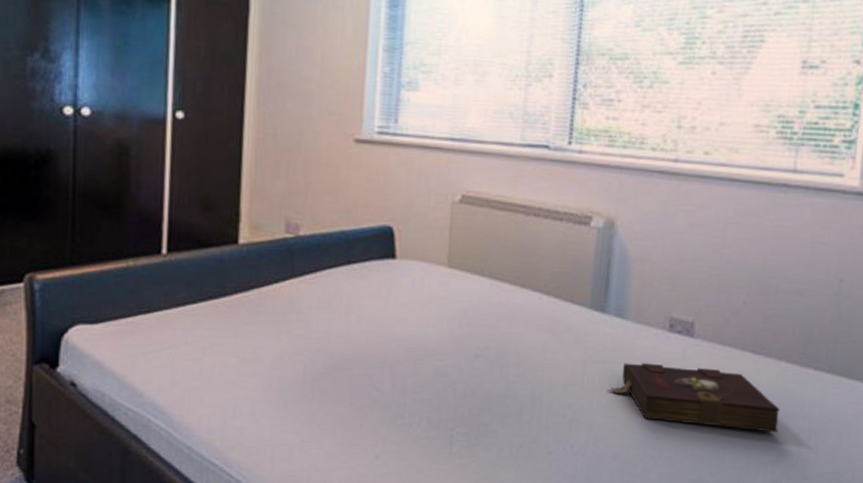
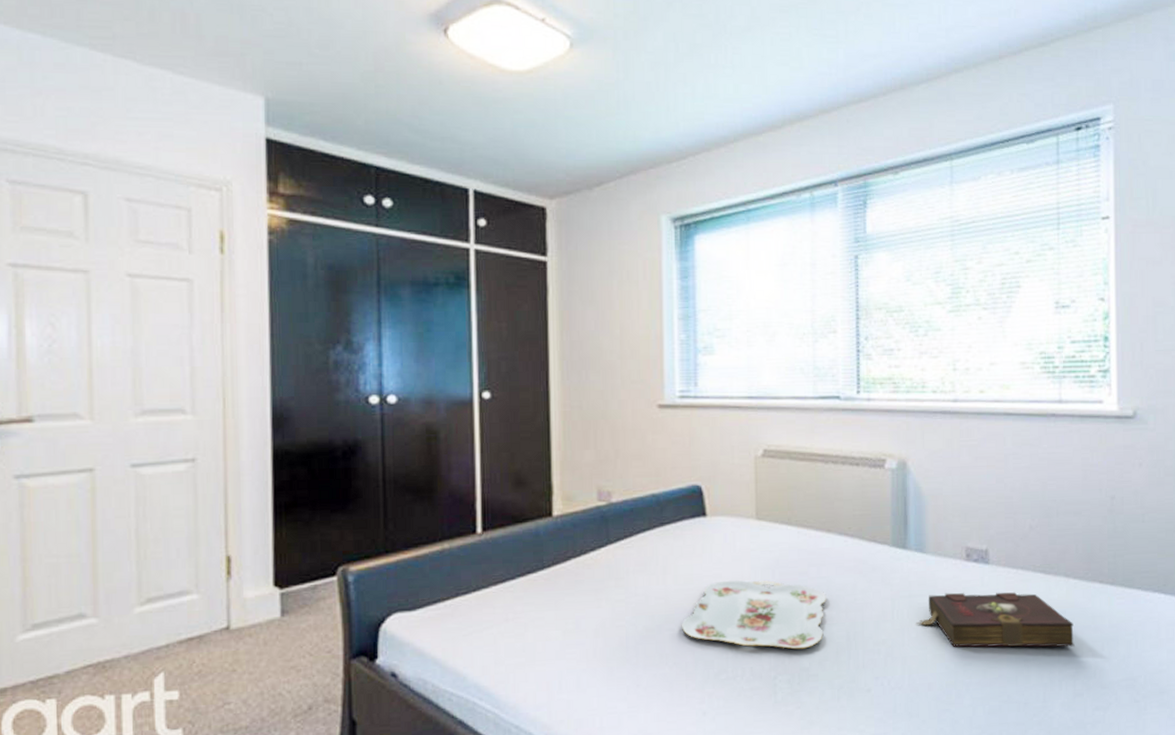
serving tray: none [360,326,514,404] -> present [681,580,826,650]

